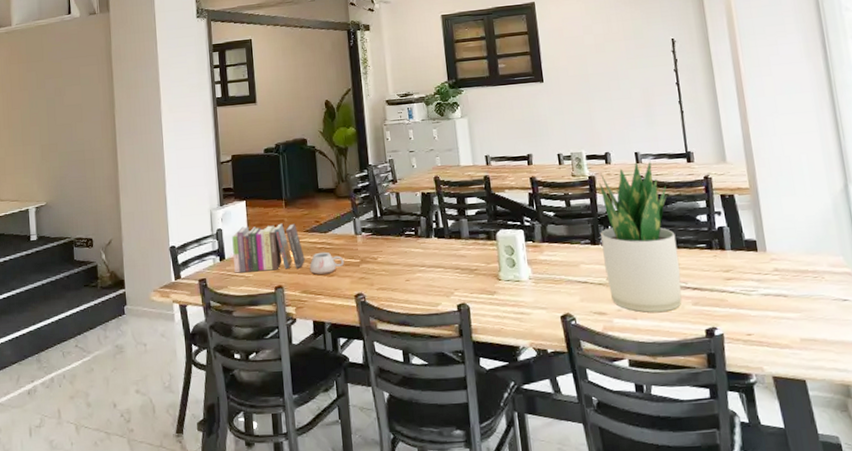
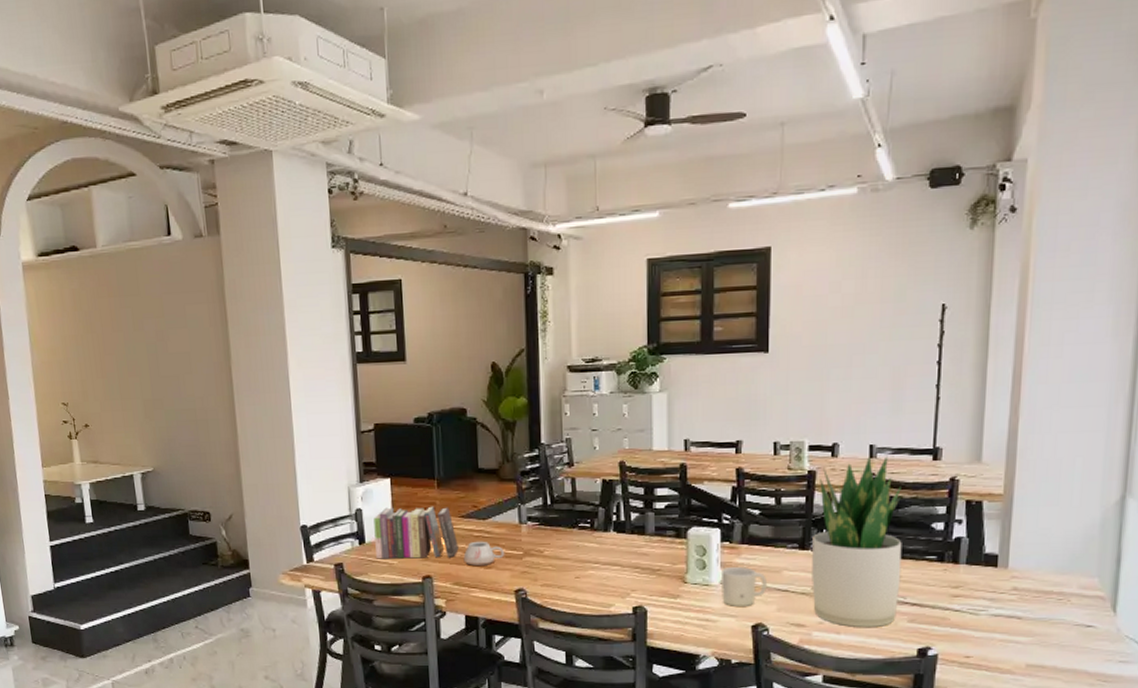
mug: none [529,263,569,299] -> present [720,567,767,606]

